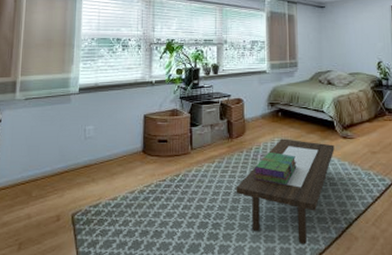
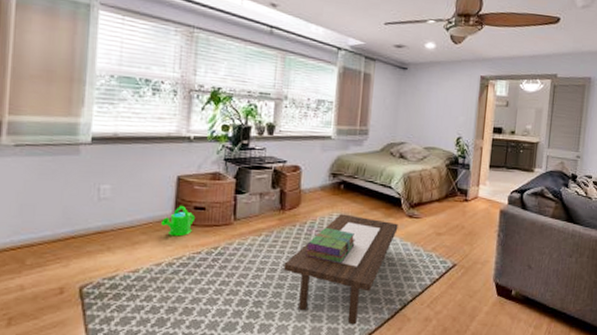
watering can: none [133,139,160,167] -> present [161,205,196,237]

